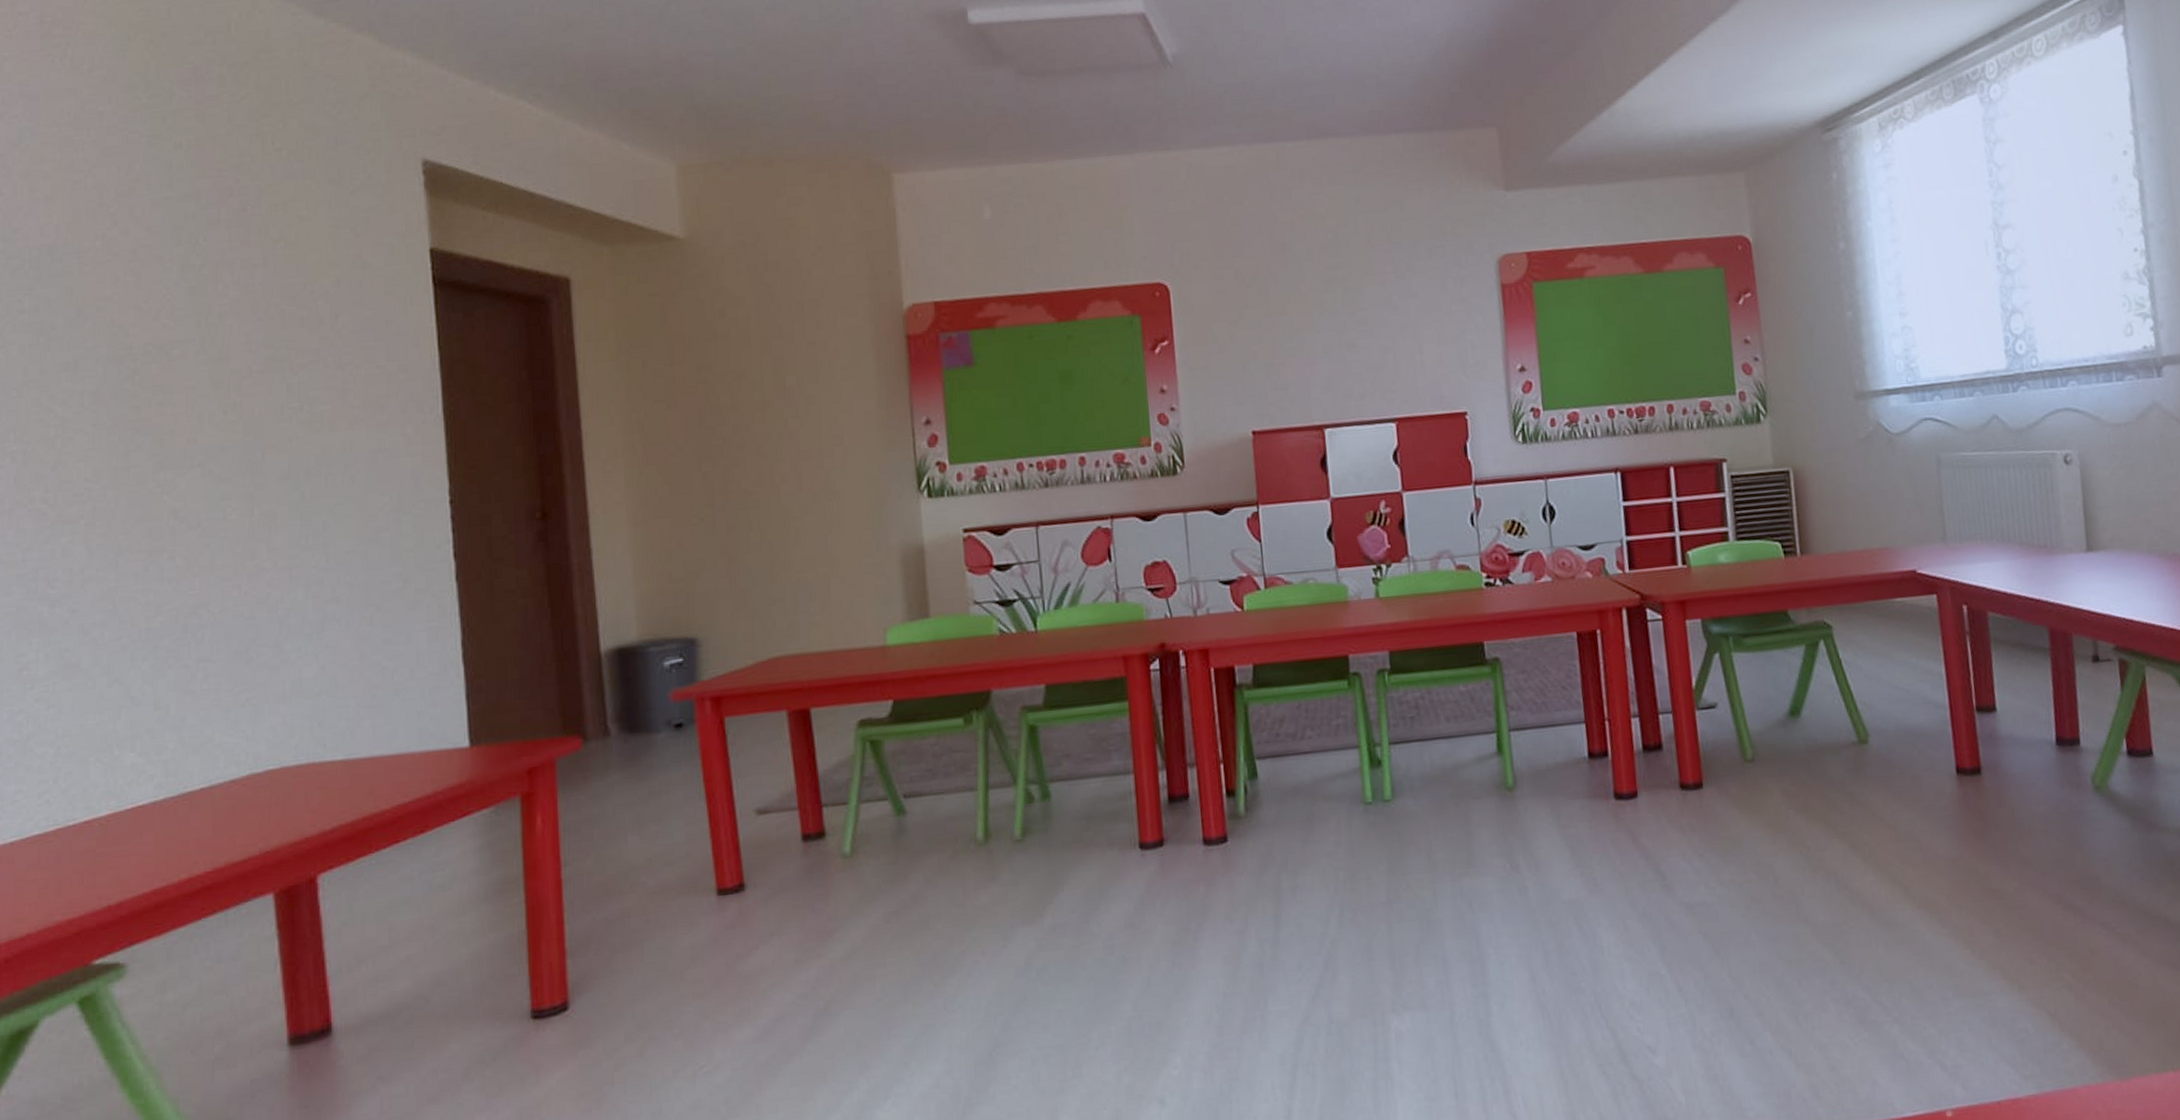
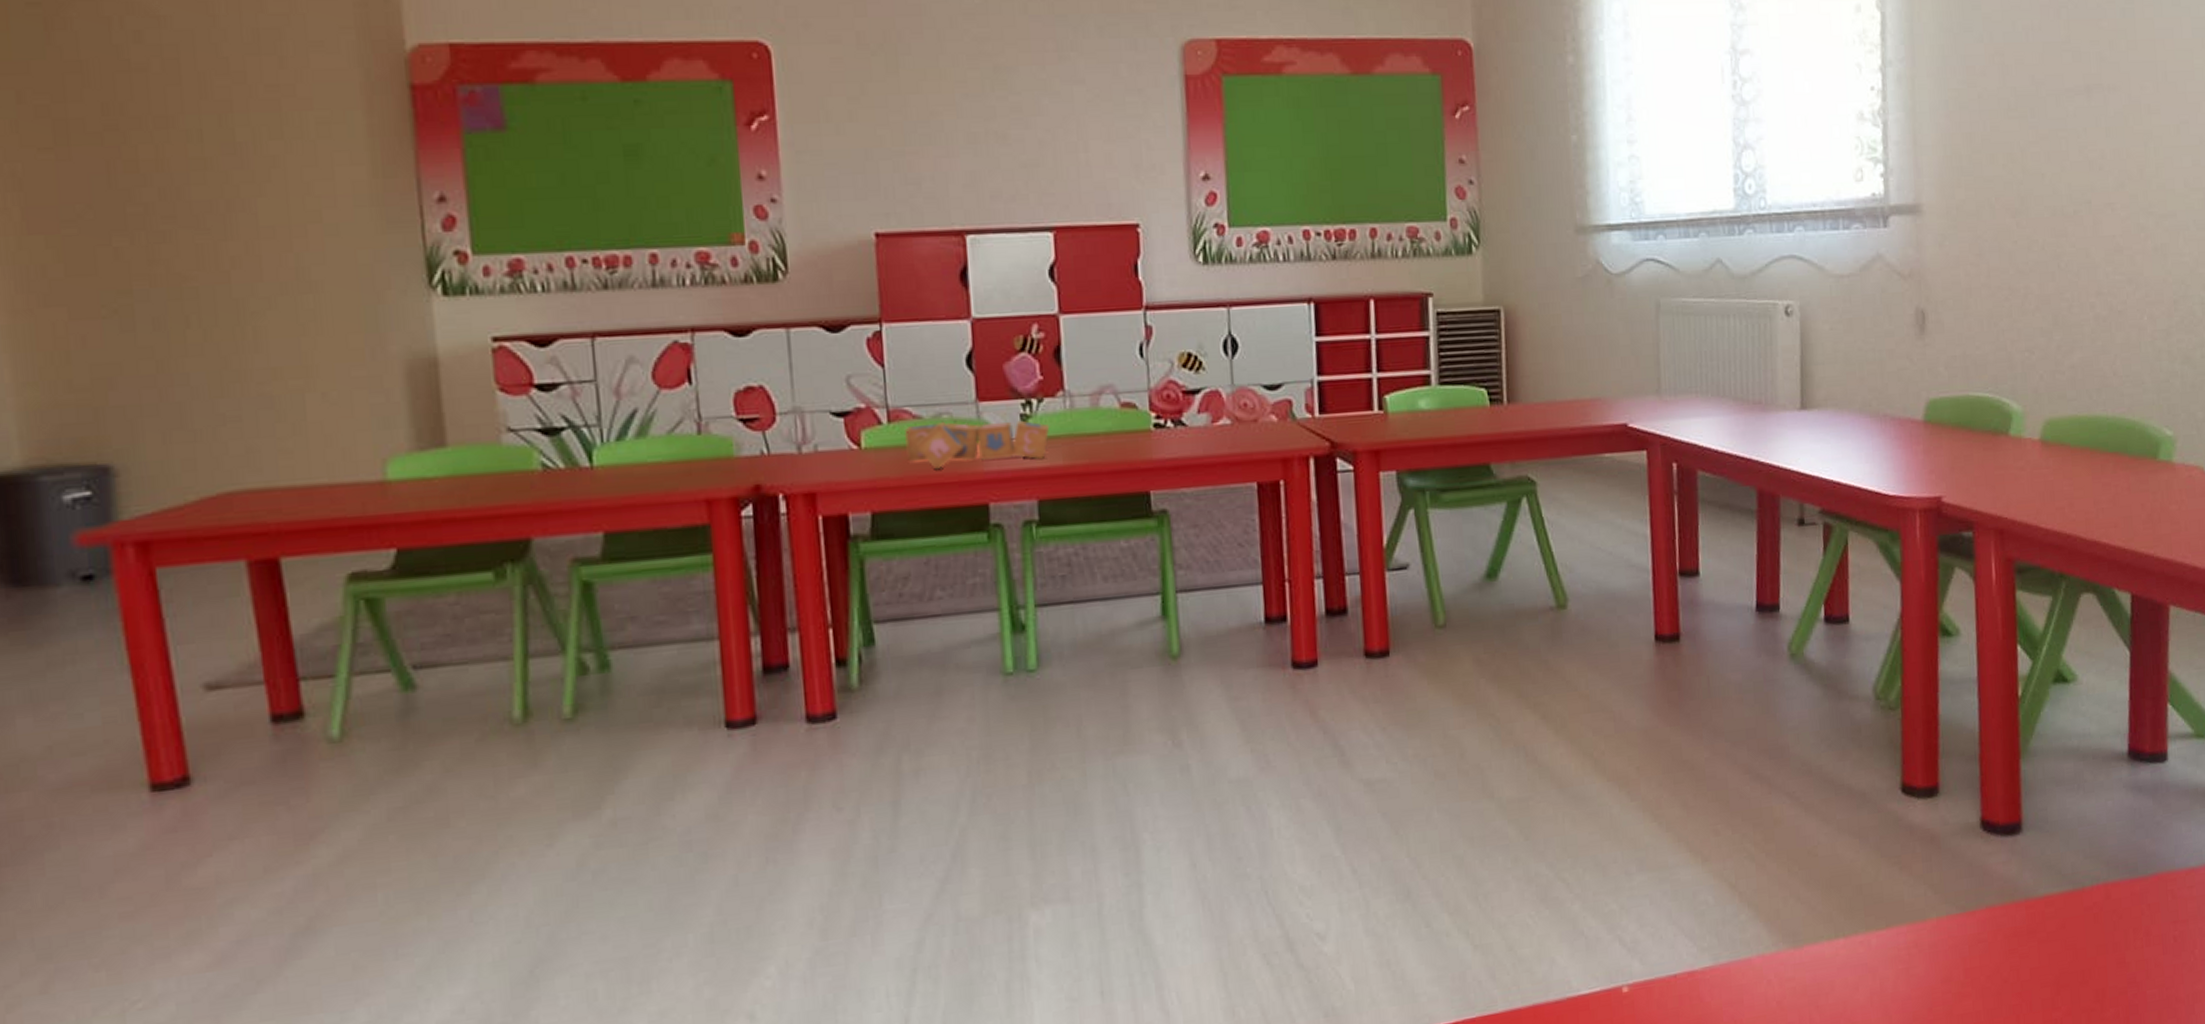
toy blocks: none [1278,583,1398,627] -> present [904,420,1050,470]

